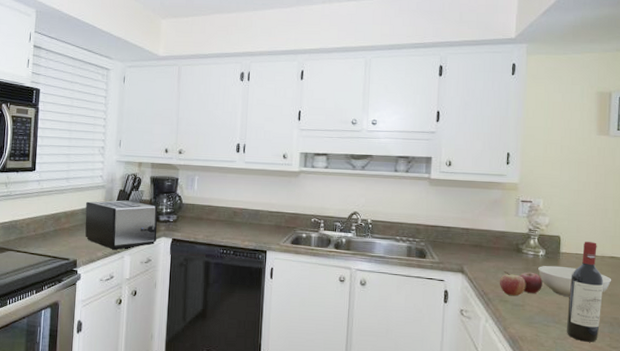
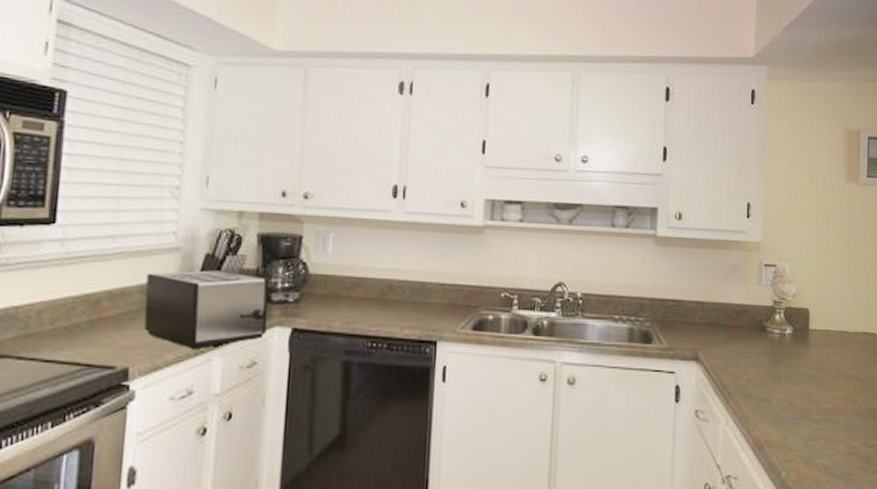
fruit: present [499,271,526,296] -> none [740,357,771,389]
fruit: present [519,272,542,293] -> none [764,356,790,383]
bowl: present [538,265,612,297] -> none [785,346,866,386]
wine bottle: present [566,242,604,342] -> none [817,315,857,441]

